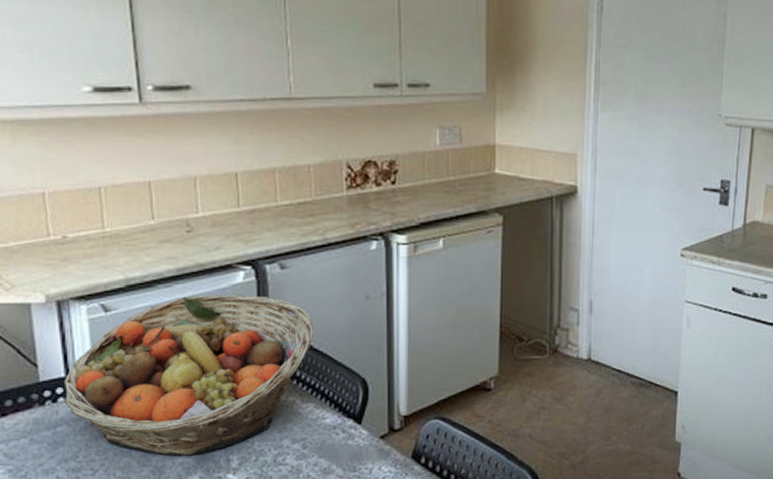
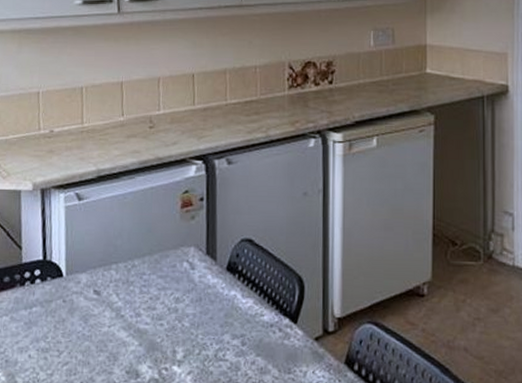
fruit basket: present [63,294,313,456] -> none [40,187,255,343]

